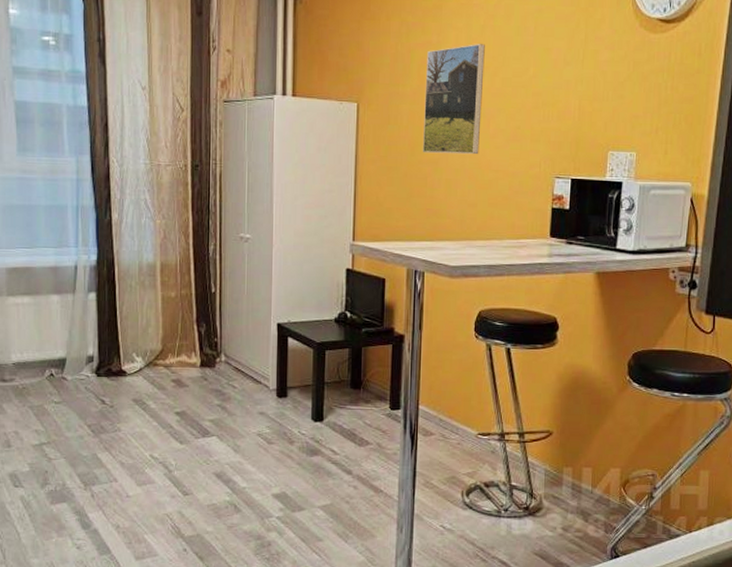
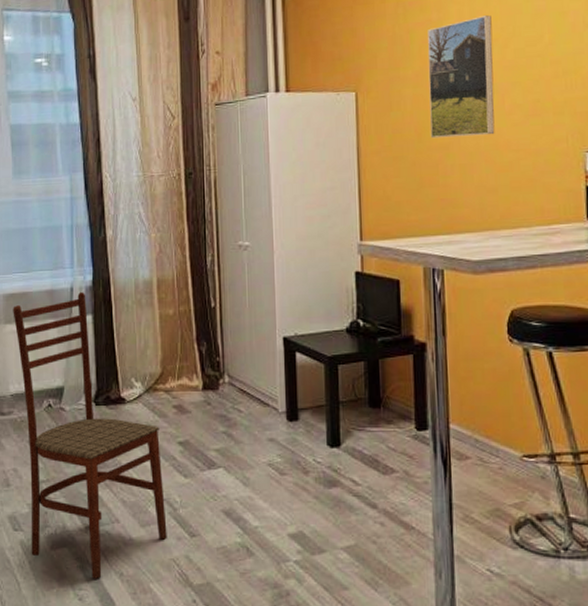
dining chair: none [15,271,162,531] -> present [13,292,167,579]

